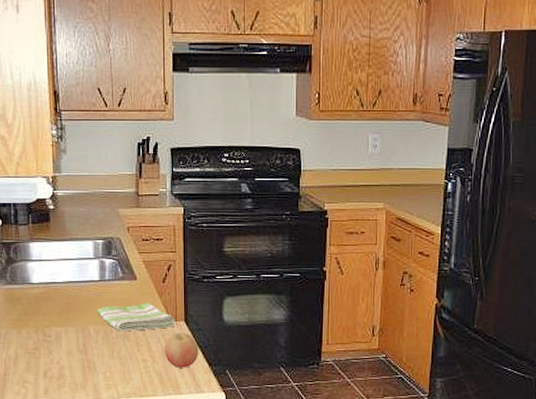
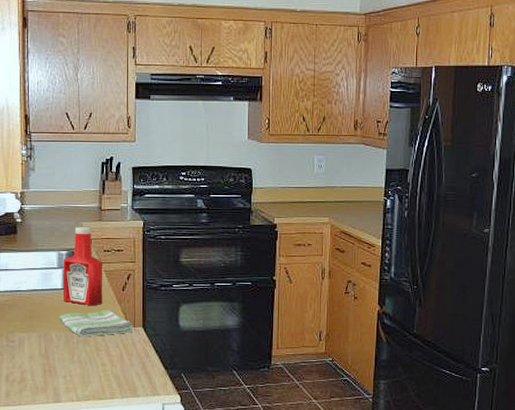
ketchup bottle: none [99,214,142,299] -> present [63,227,103,306]
fruit: present [164,333,199,368] -> none [122,338,156,372]

